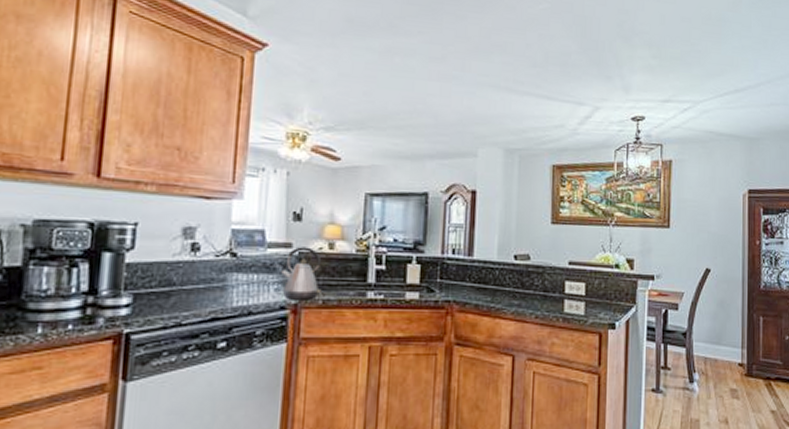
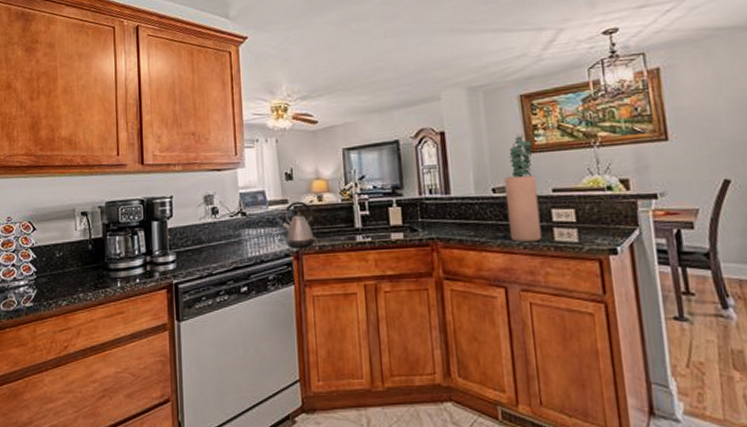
vase: none [524,204,557,313] -> present [503,134,542,243]

